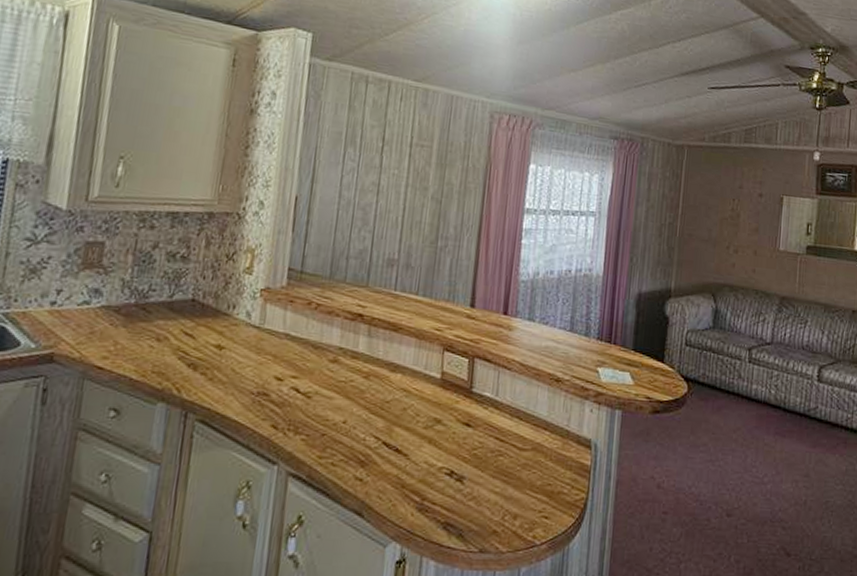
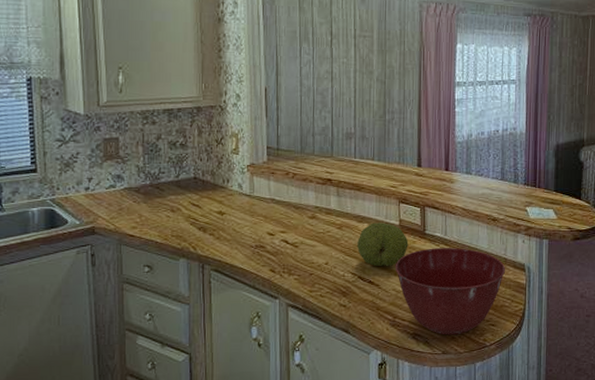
fruit: none [385,373,450,432] -> present [357,223,409,267]
mixing bowl: none [429,411,568,528] -> present [395,248,506,335]

